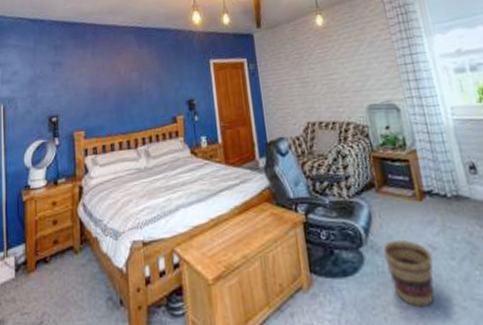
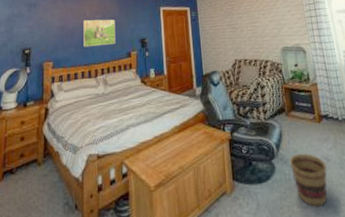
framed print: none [117,77,158,113] -> present [83,19,116,47]

